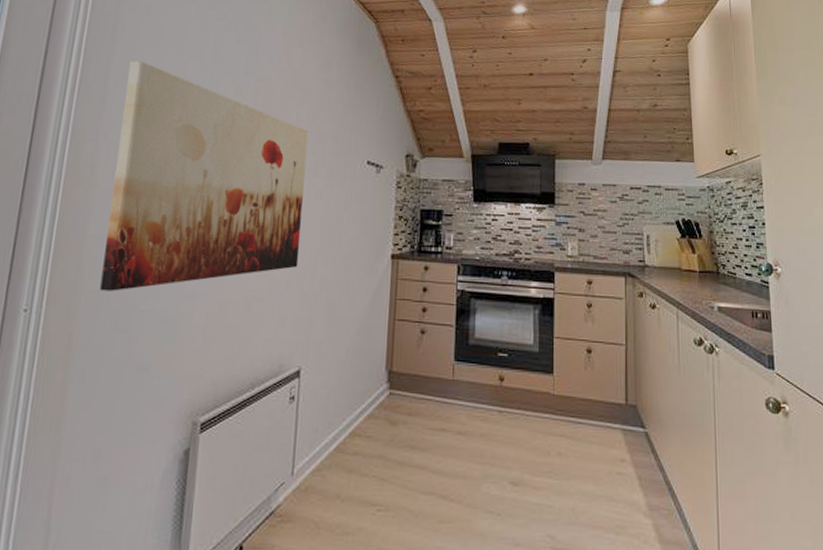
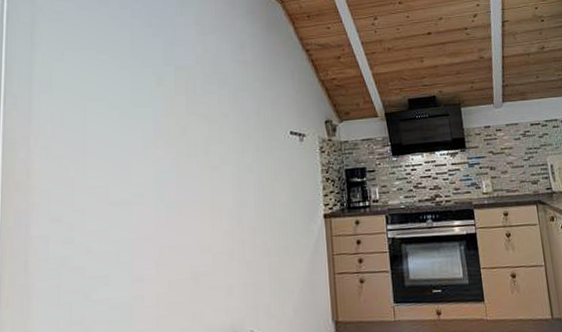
wall art: present [100,61,309,291] -> none [49,65,238,288]

